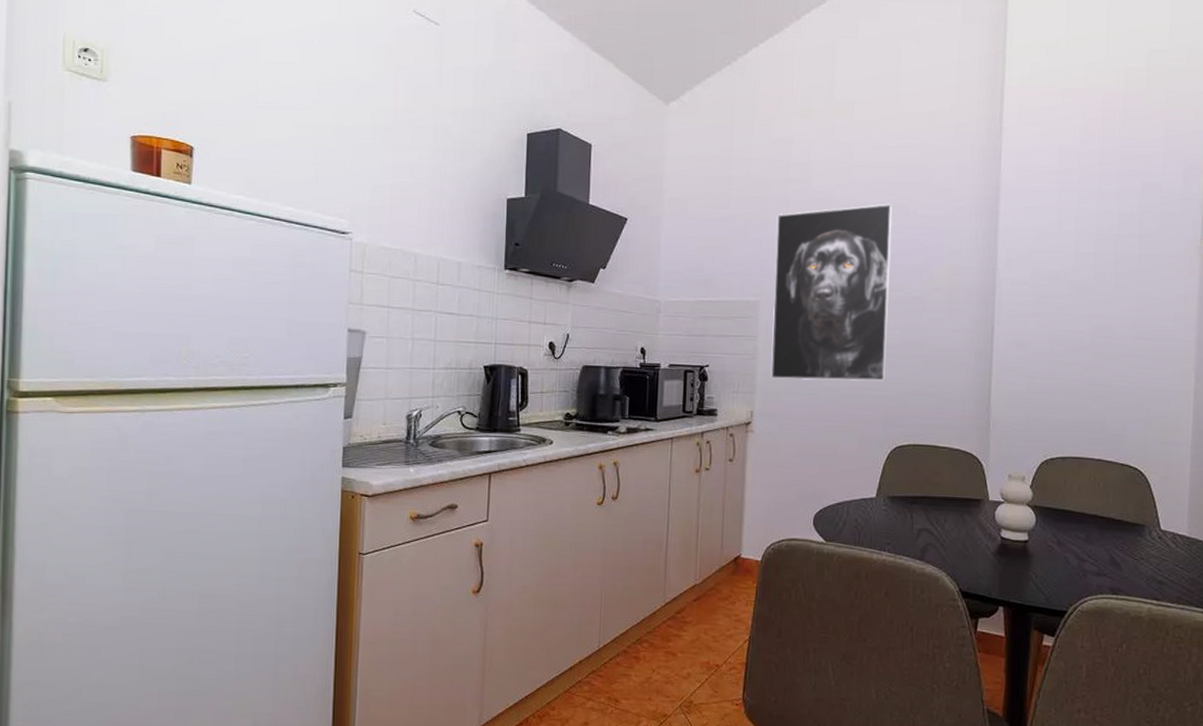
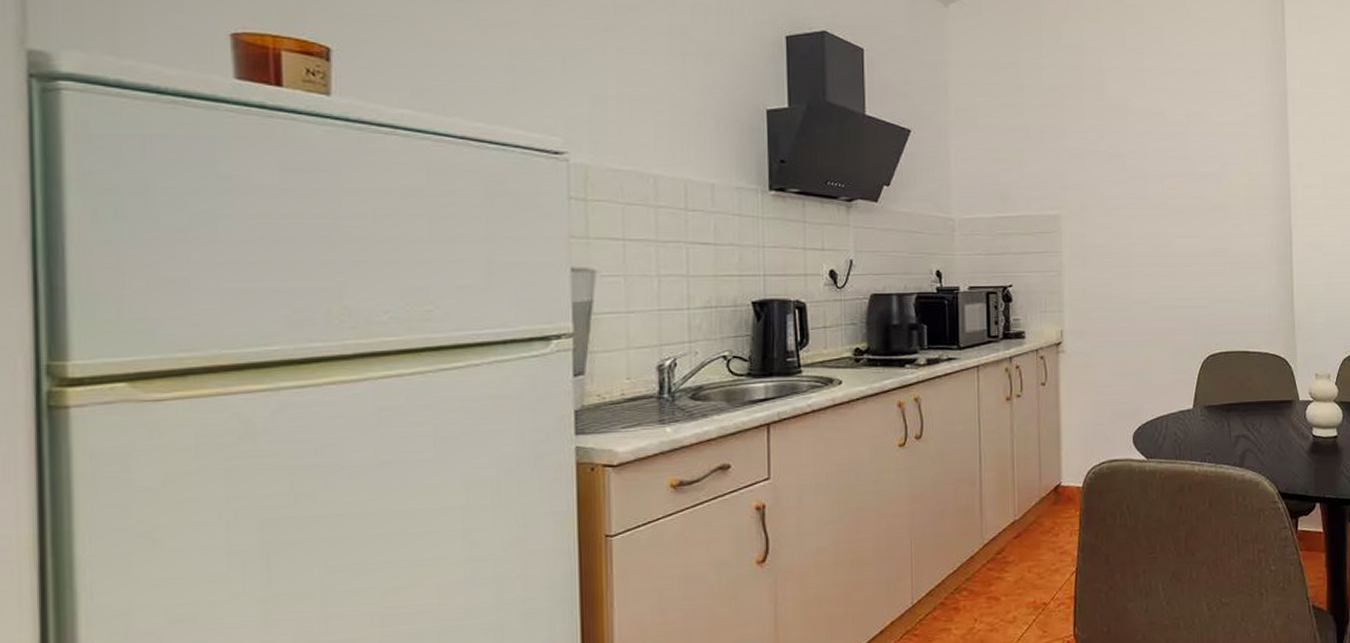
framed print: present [770,203,893,382] -> none [1073,111,1194,296]

